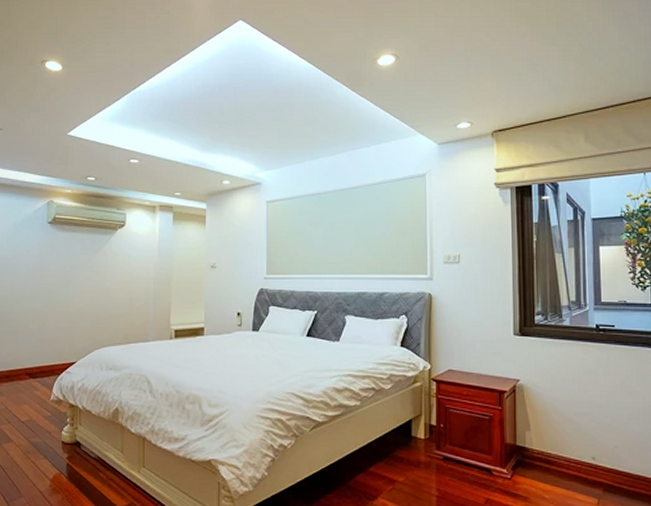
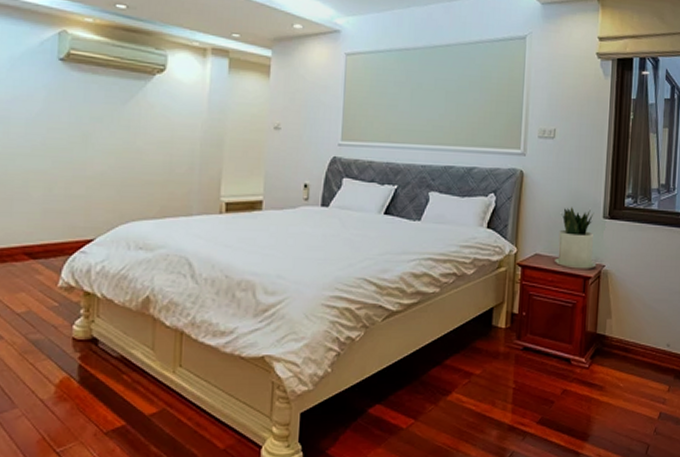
planter: none [468,325,511,384] -> present [555,207,597,269]

